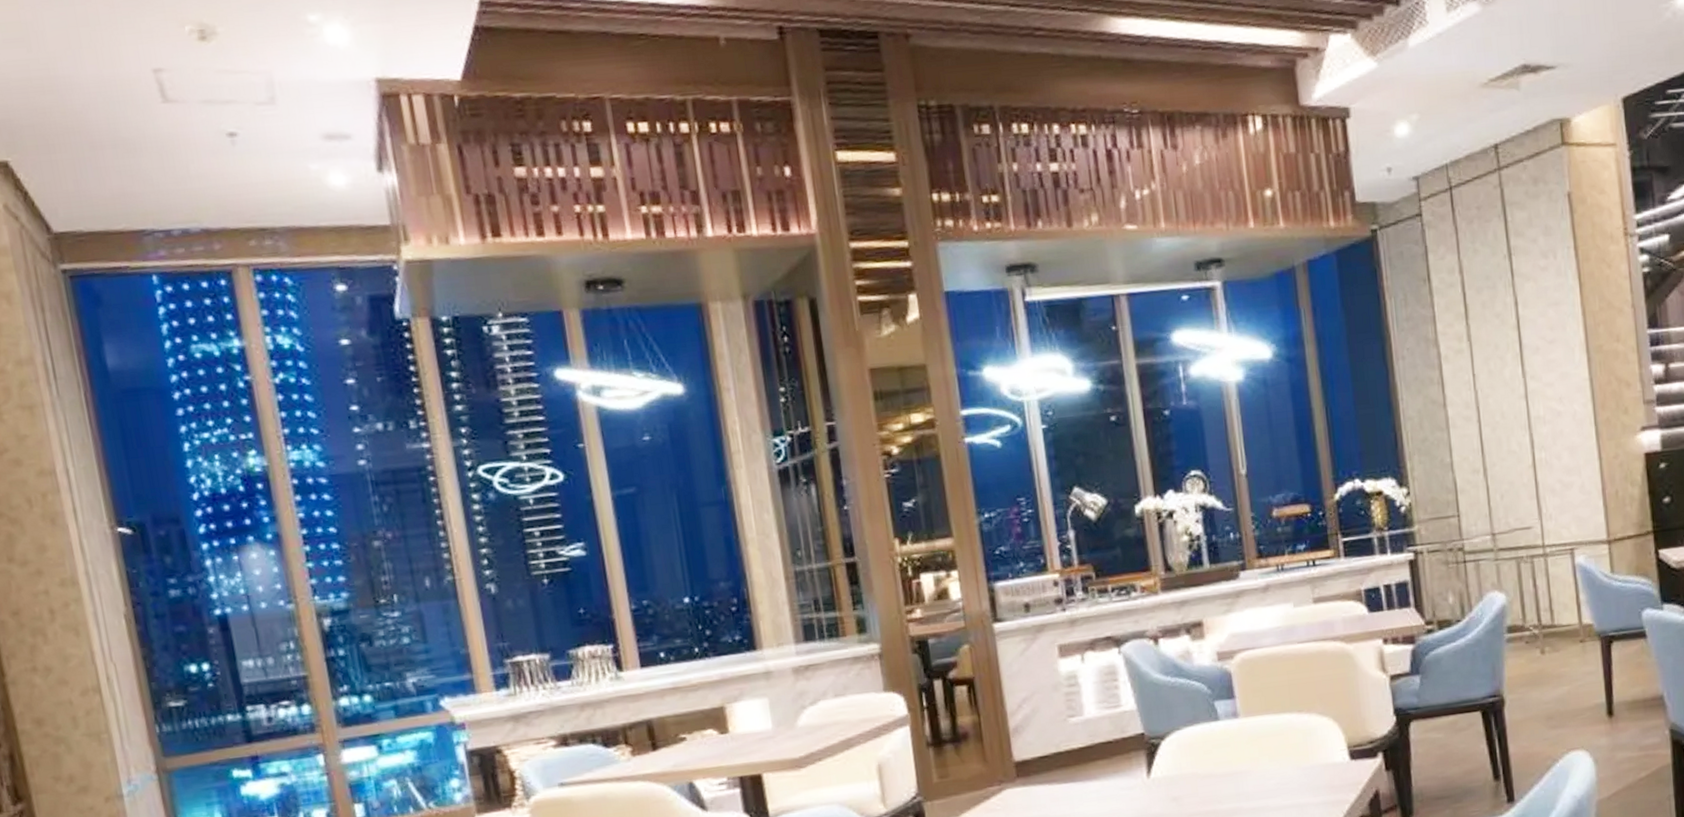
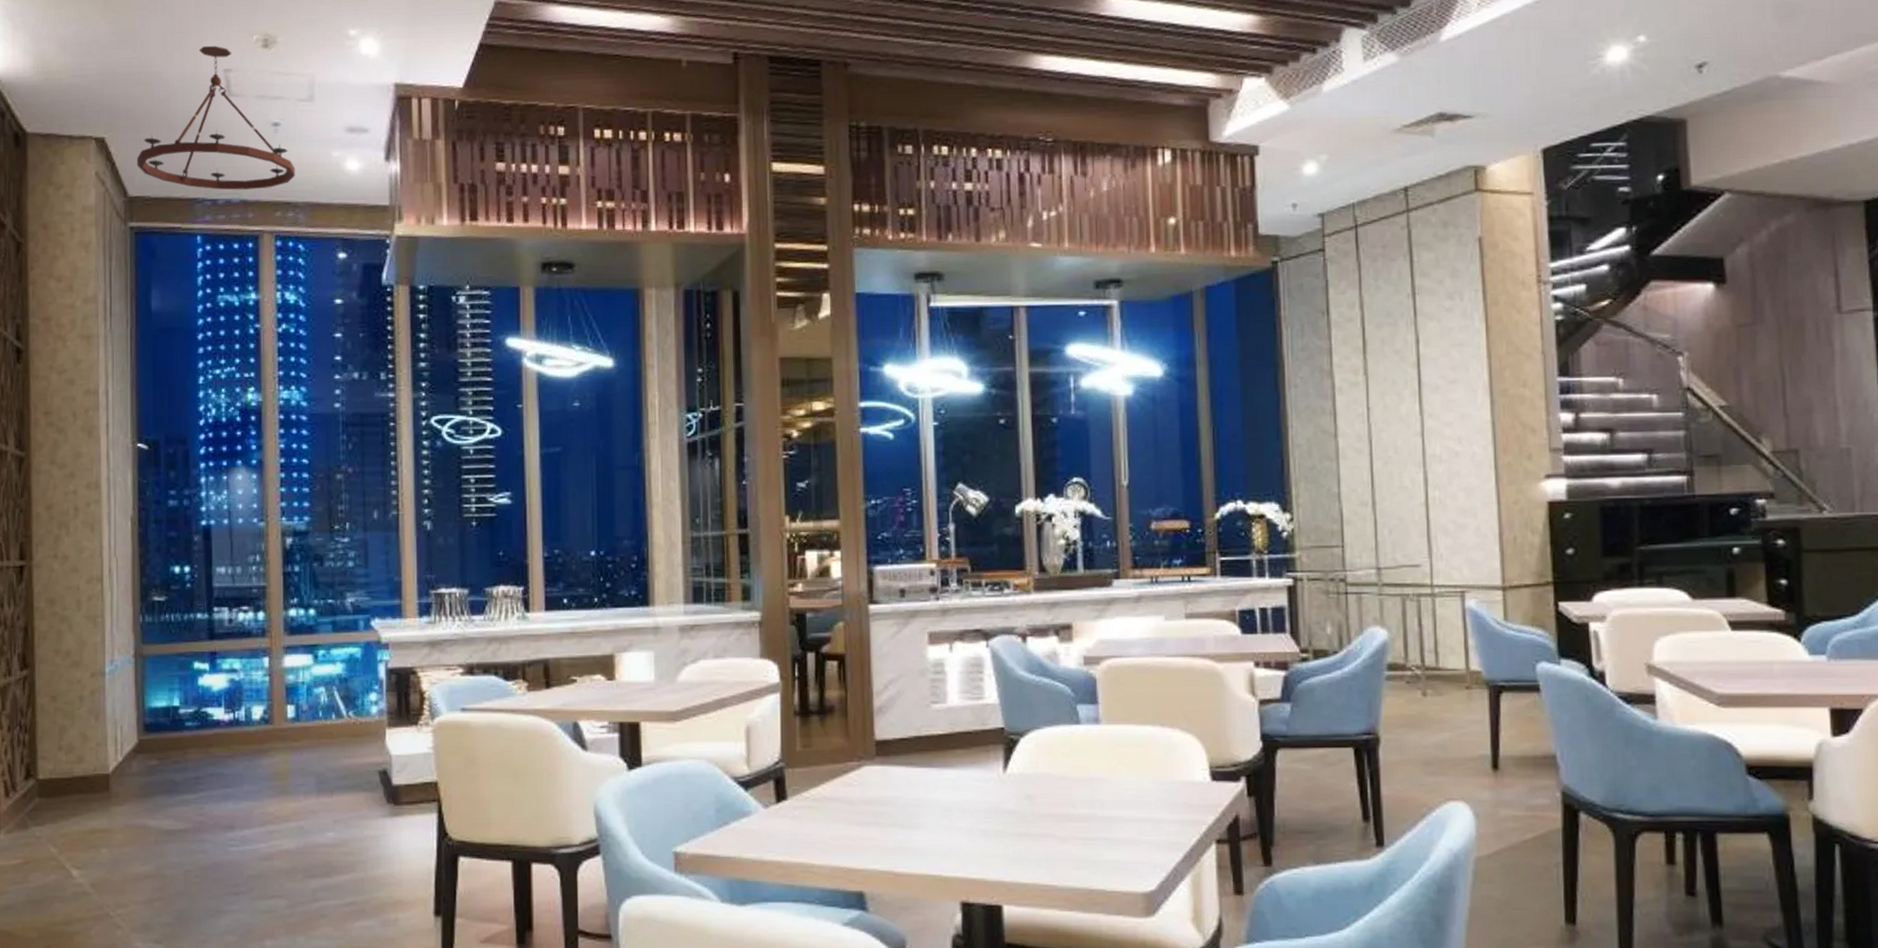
chandelier: none [55,40,267,218] -> present [136,45,296,190]

